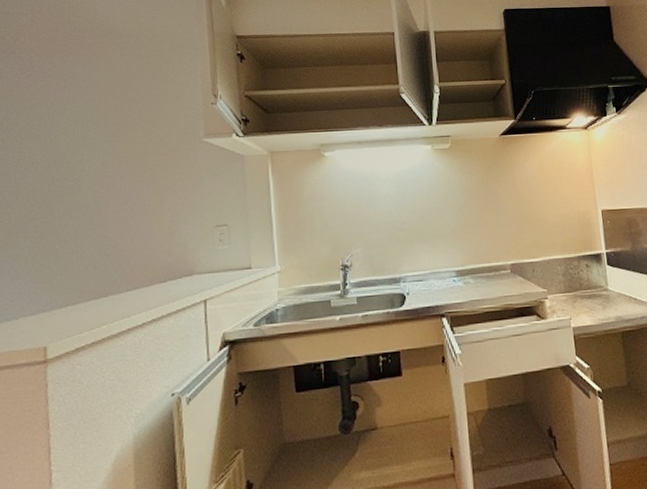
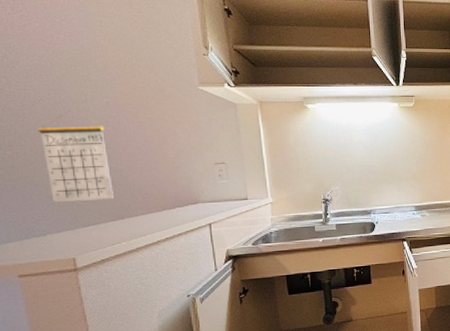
calendar: none [27,172,99,278] -> present [38,110,114,202]

